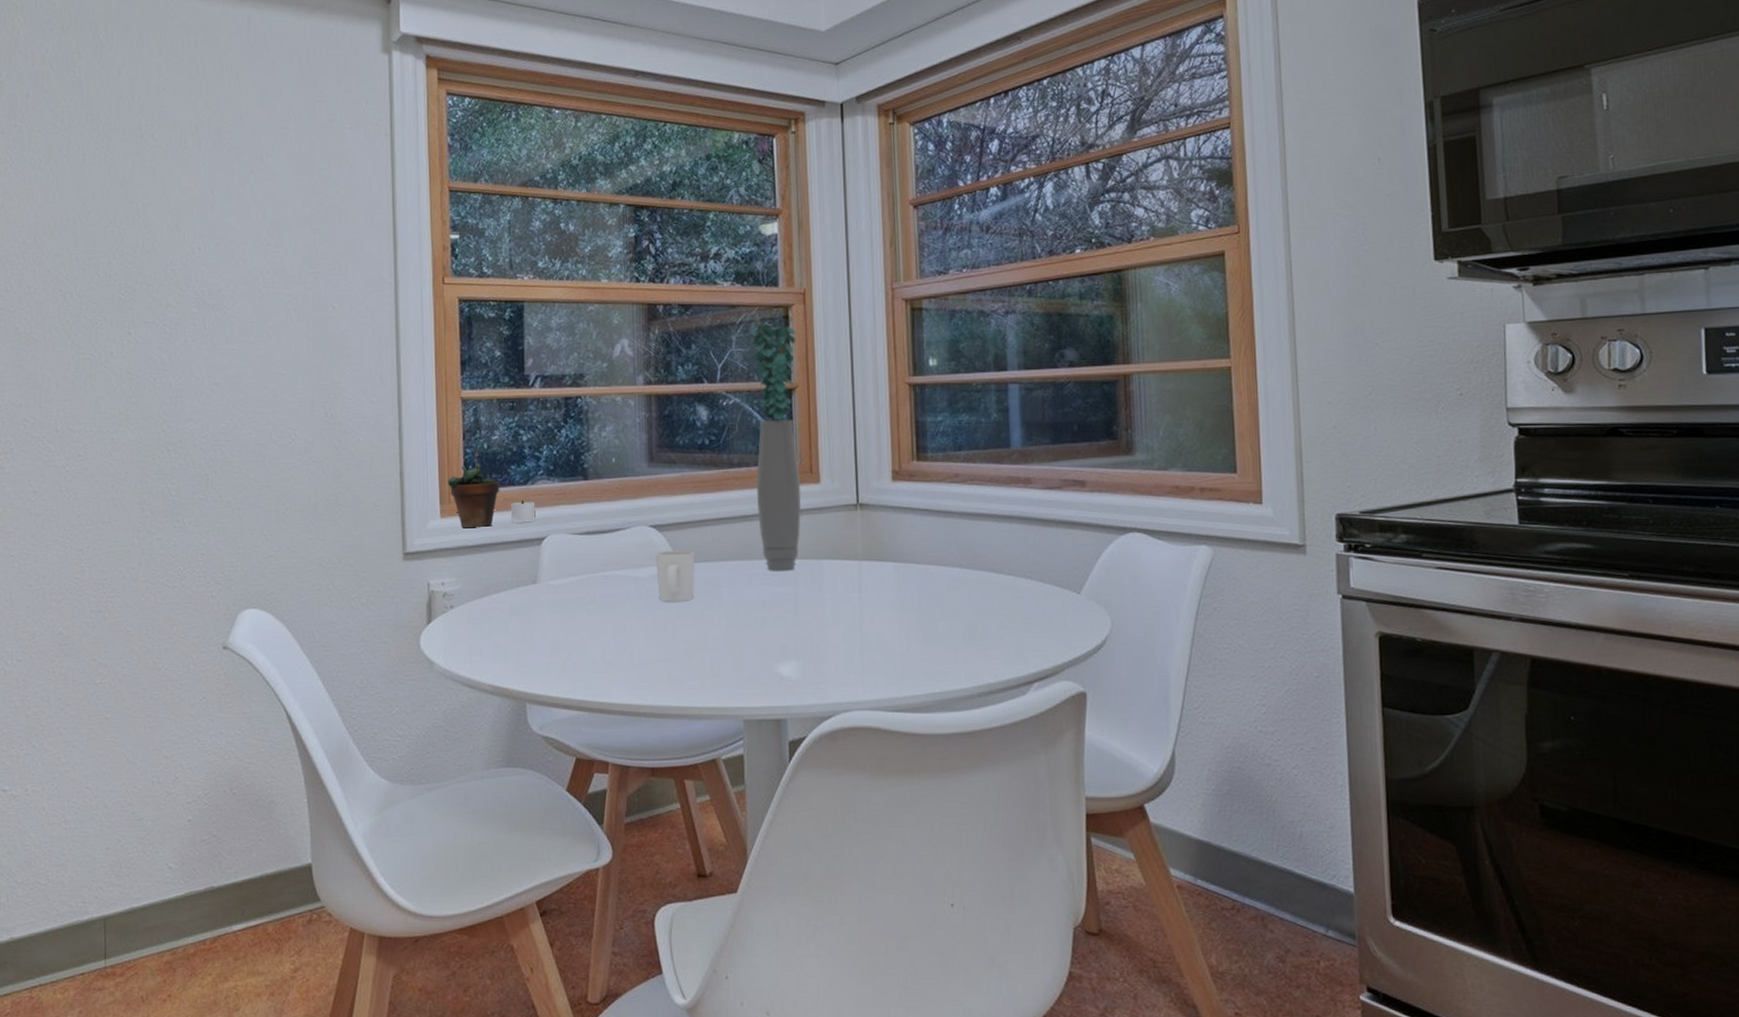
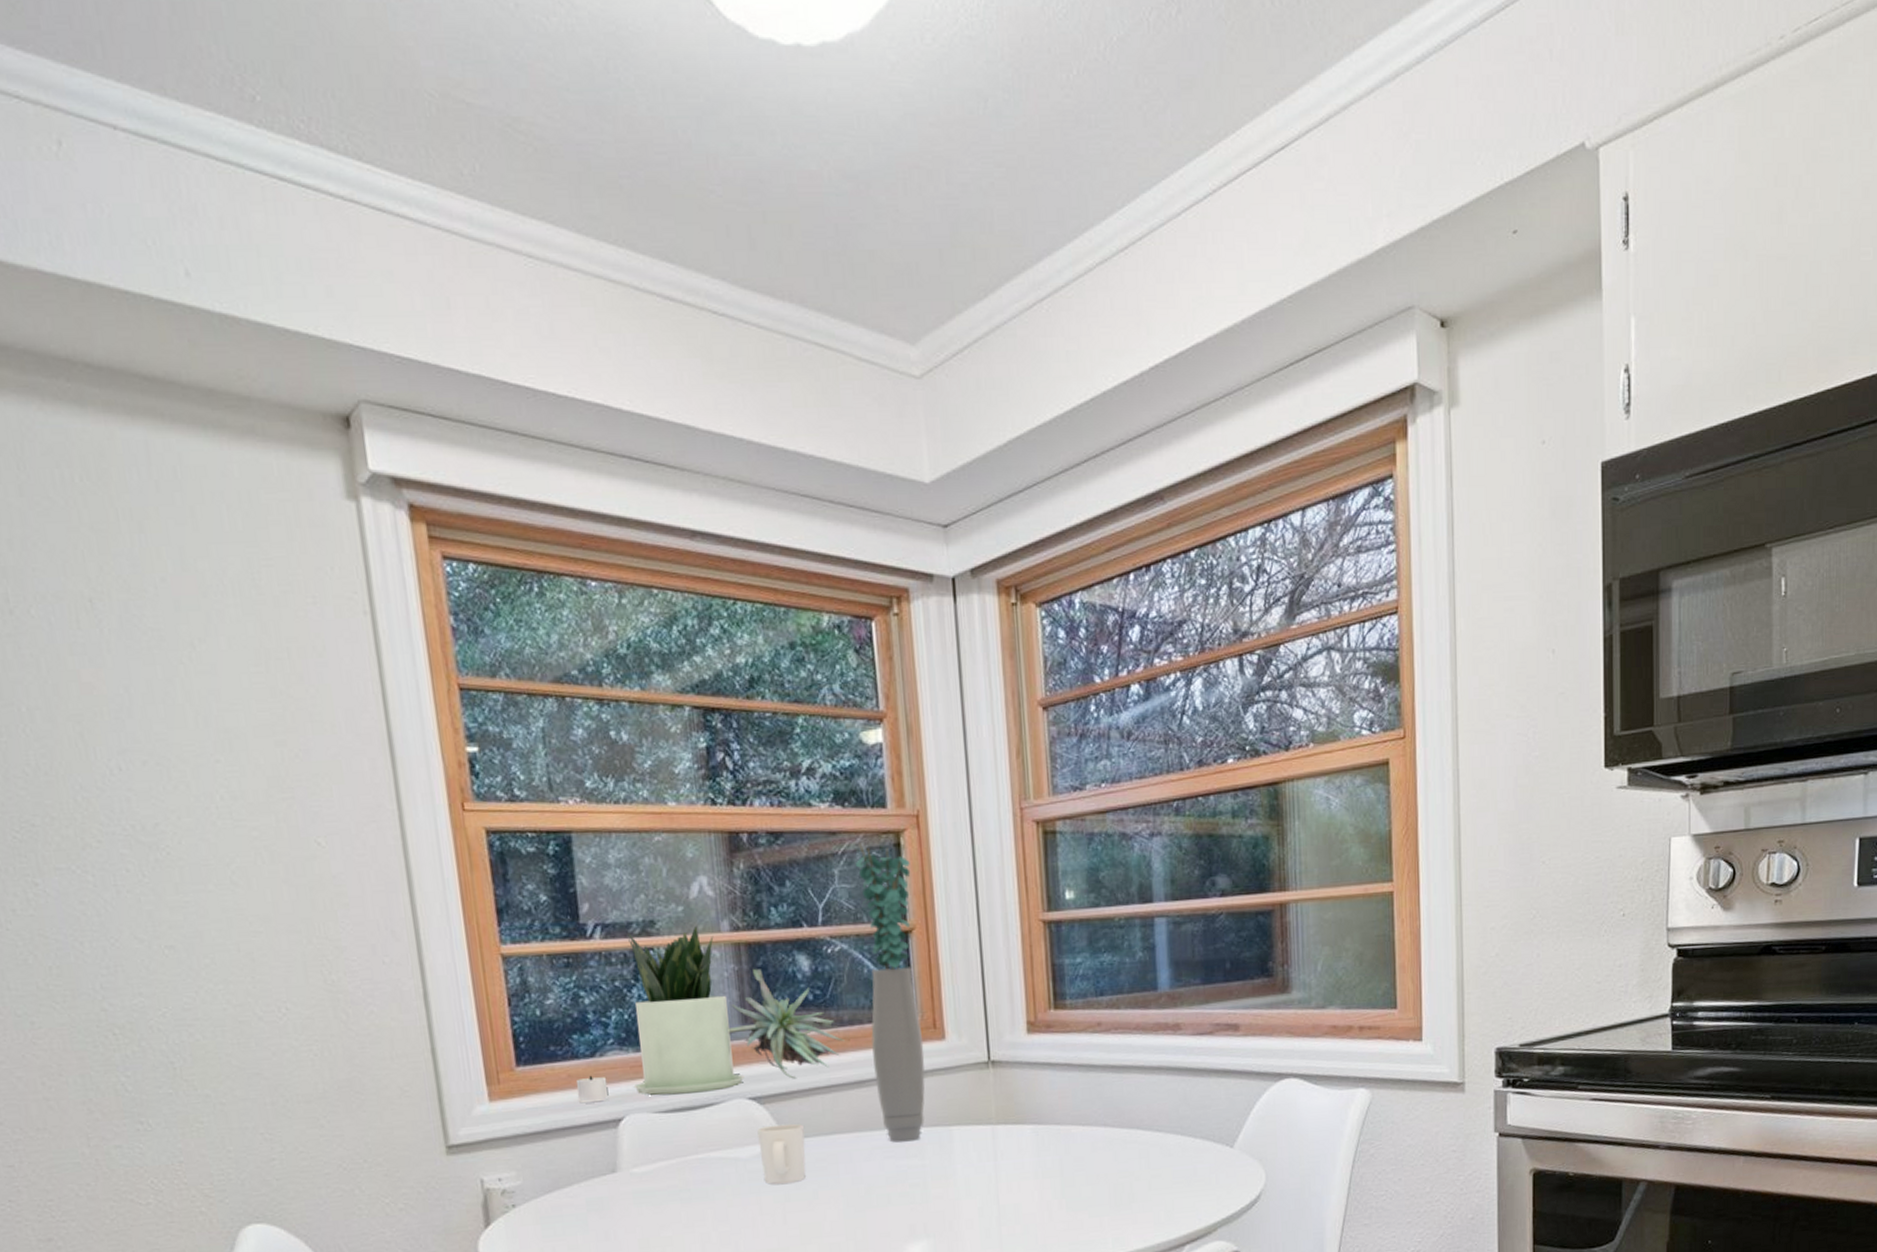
succulent plant: present [447,448,500,529] -> none [493,1015,561,1113]
planter: none [556,380,648,520] -> present [628,926,745,1096]
plant: none [637,417,733,511] -> present [728,969,845,1079]

